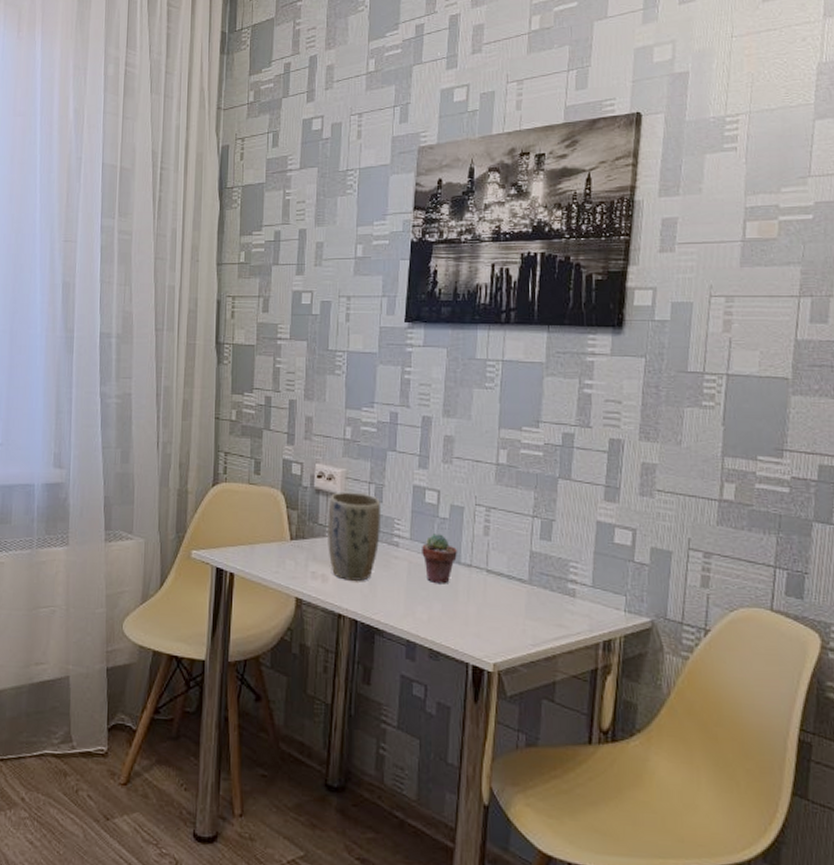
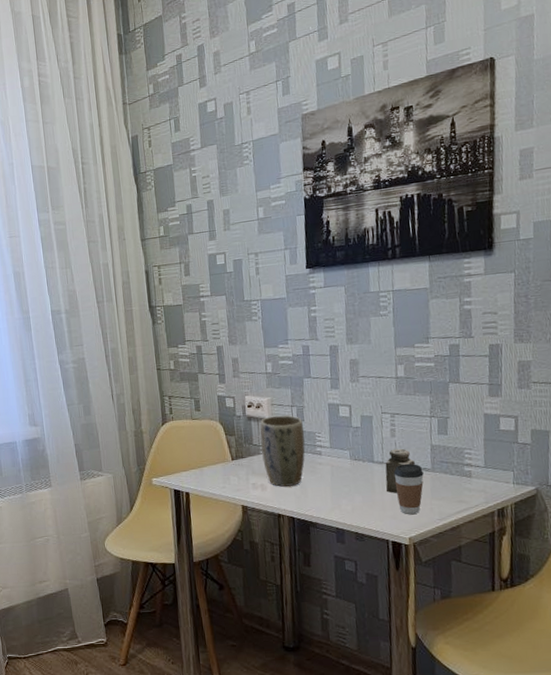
potted succulent: present [422,534,457,584] -> none [341,440,371,481]
salt shaker: none [472,550,509,606] -> present [385,448,415,493]
coffee cup: none [482,570,518,634] -> present [393,463,424,514]

